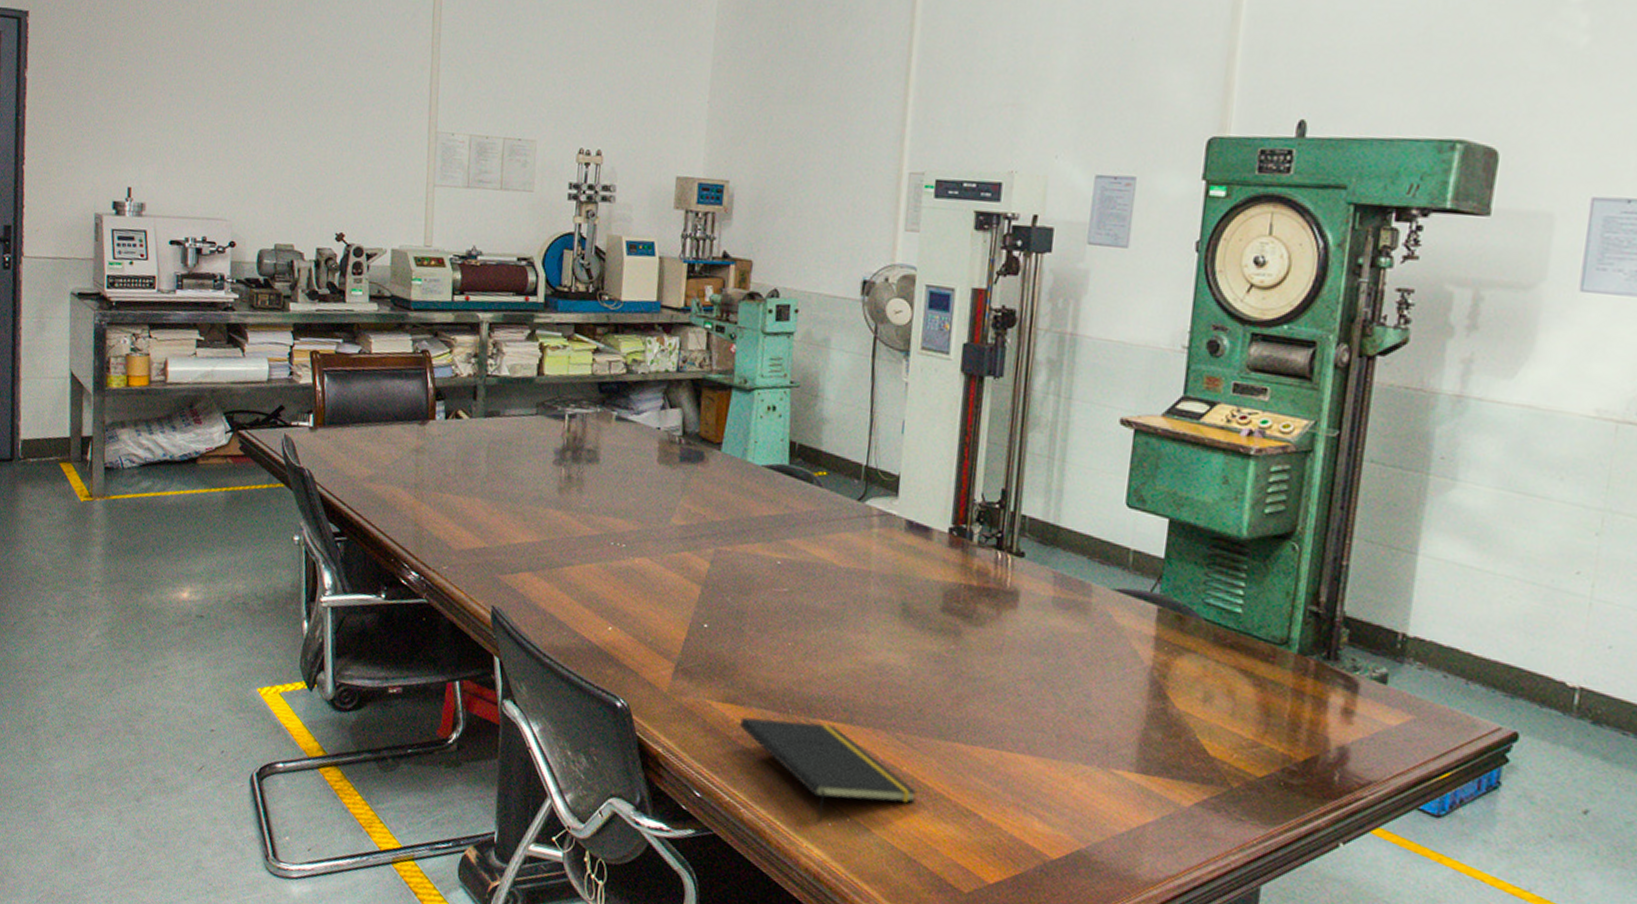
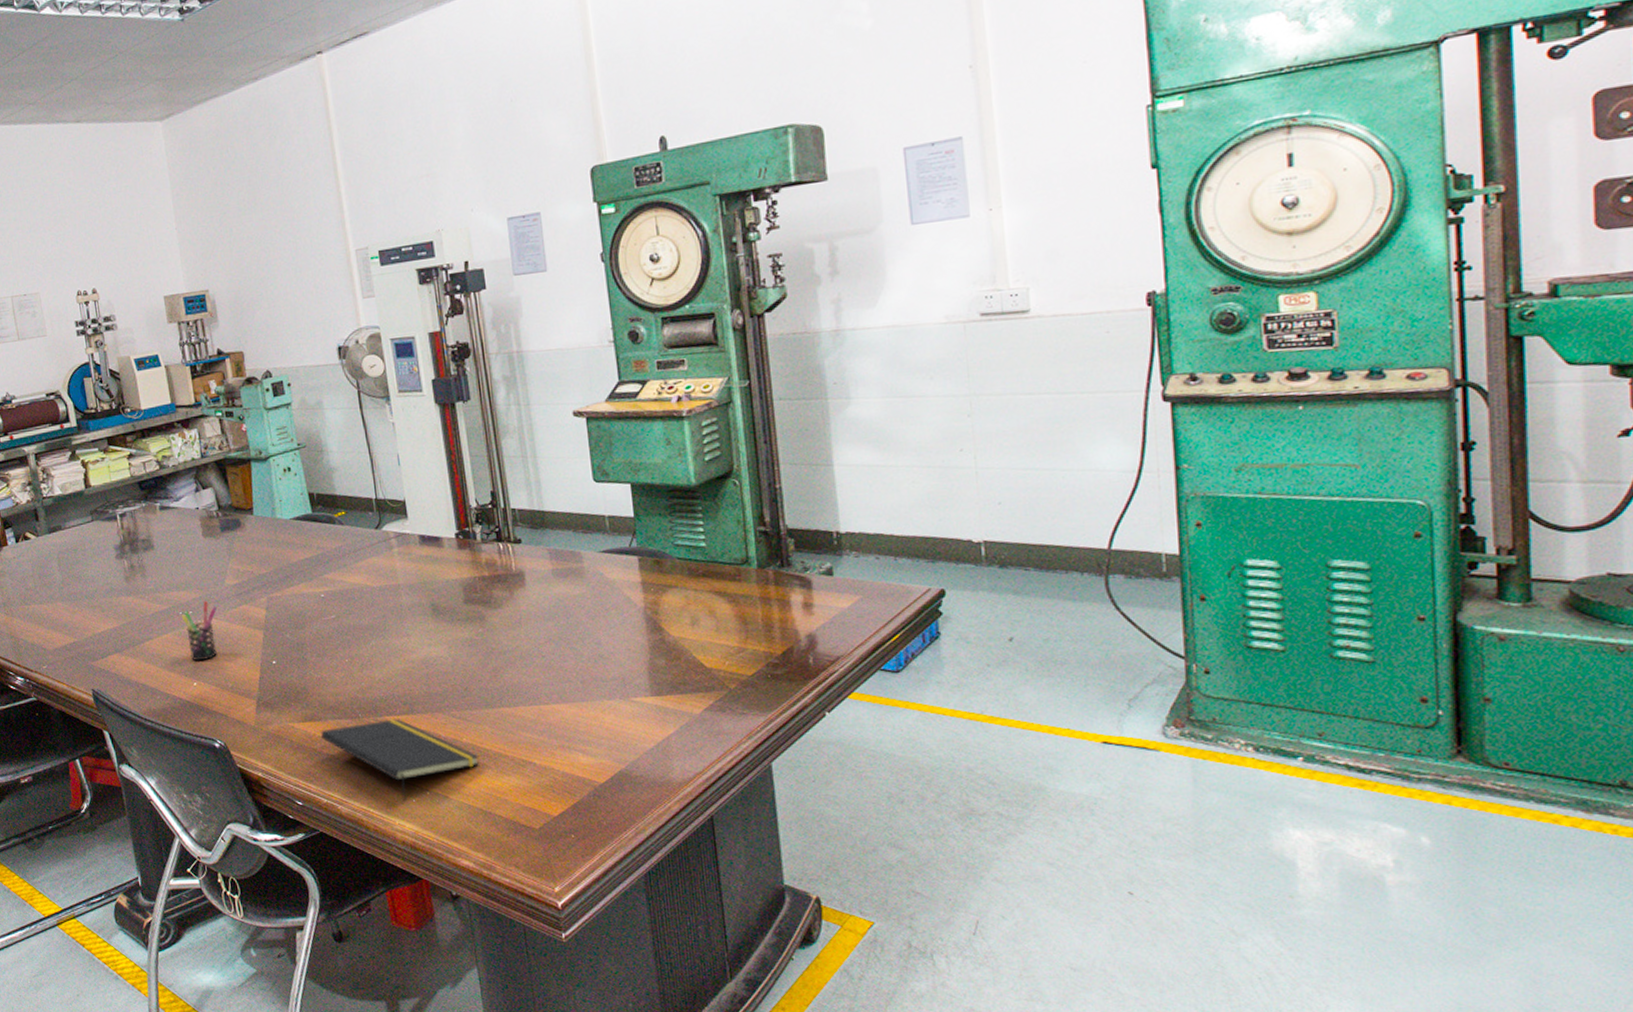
pen holder: none [612,536,656,605] -> present [182,601,218,661]

